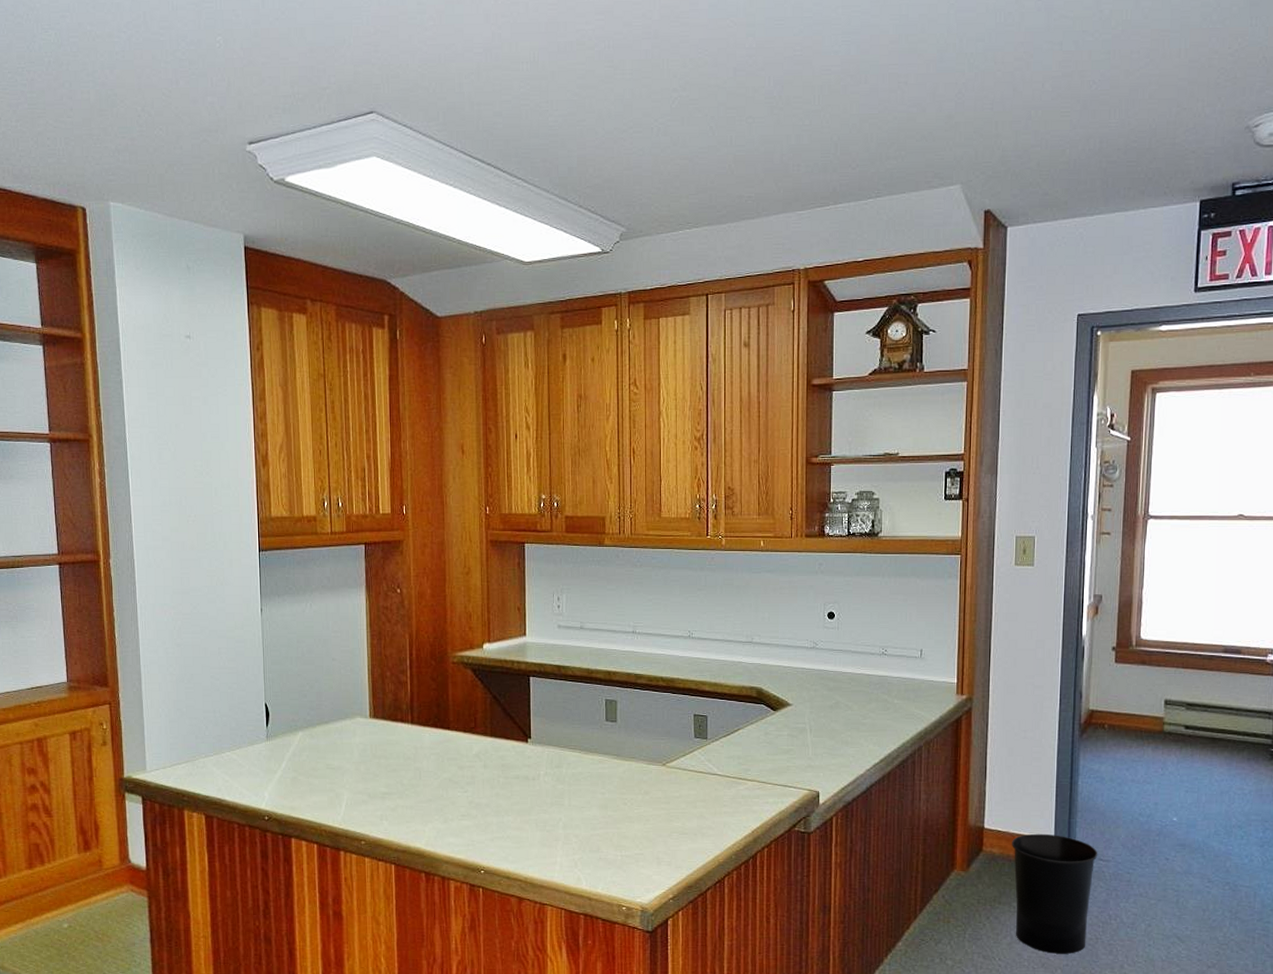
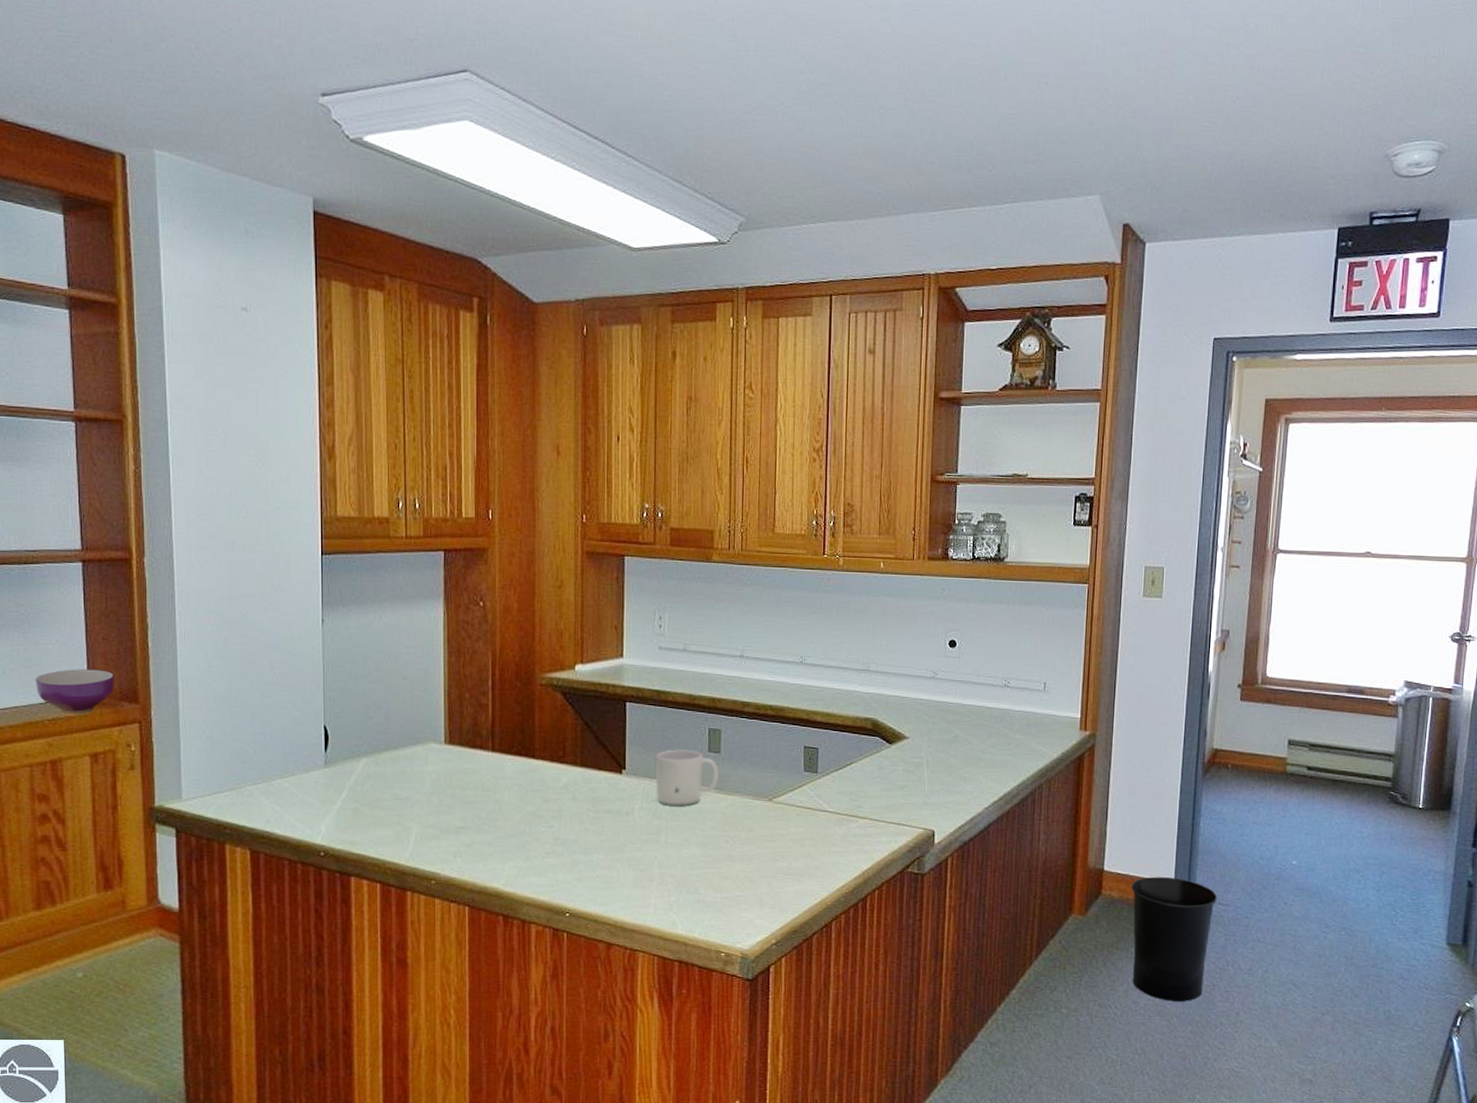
bowl: none [22,658,88,697] -> present [34,669,115,714]
mug: none [557,719,615,772] -> present [655,749,718,806]

